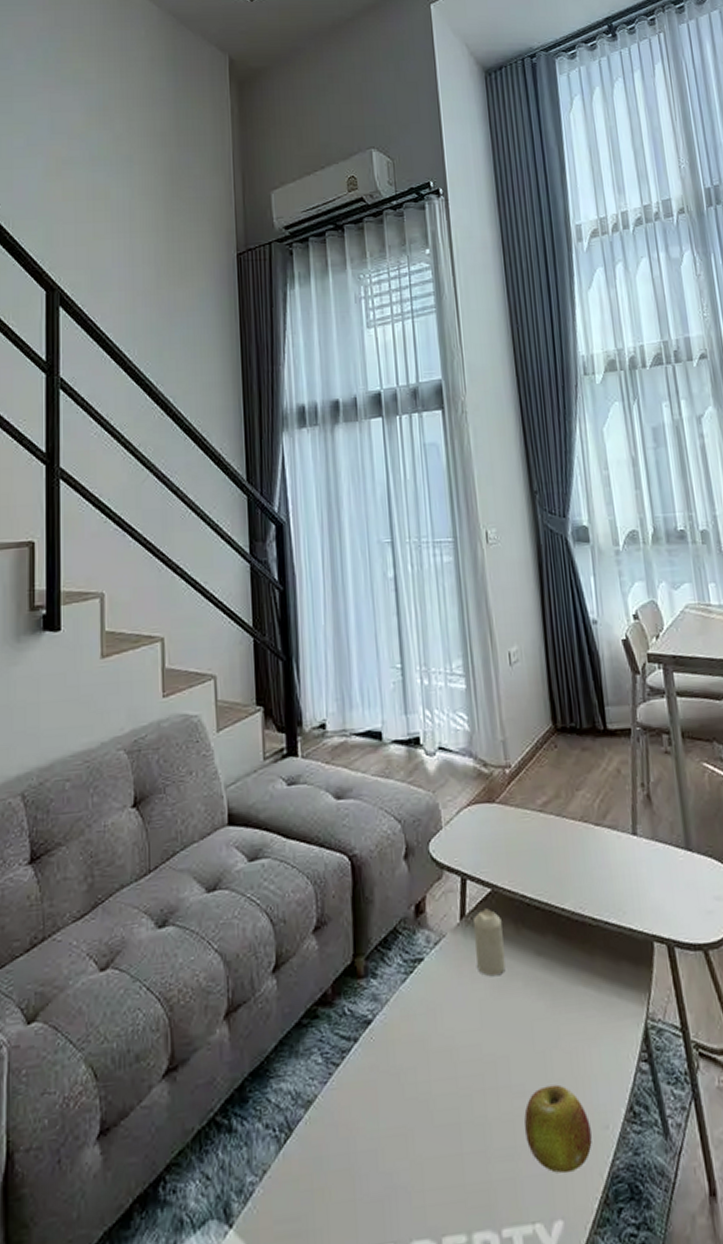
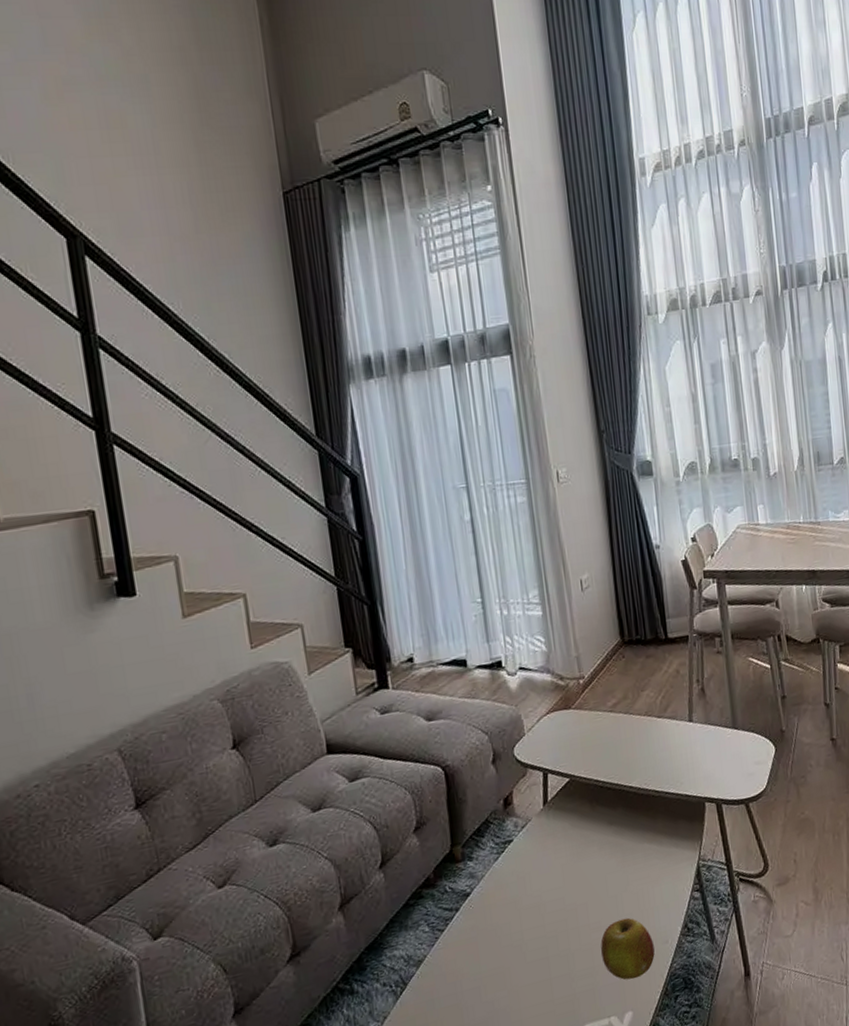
candle: present [472,908,506,977] -> none [554,794,583,847]

